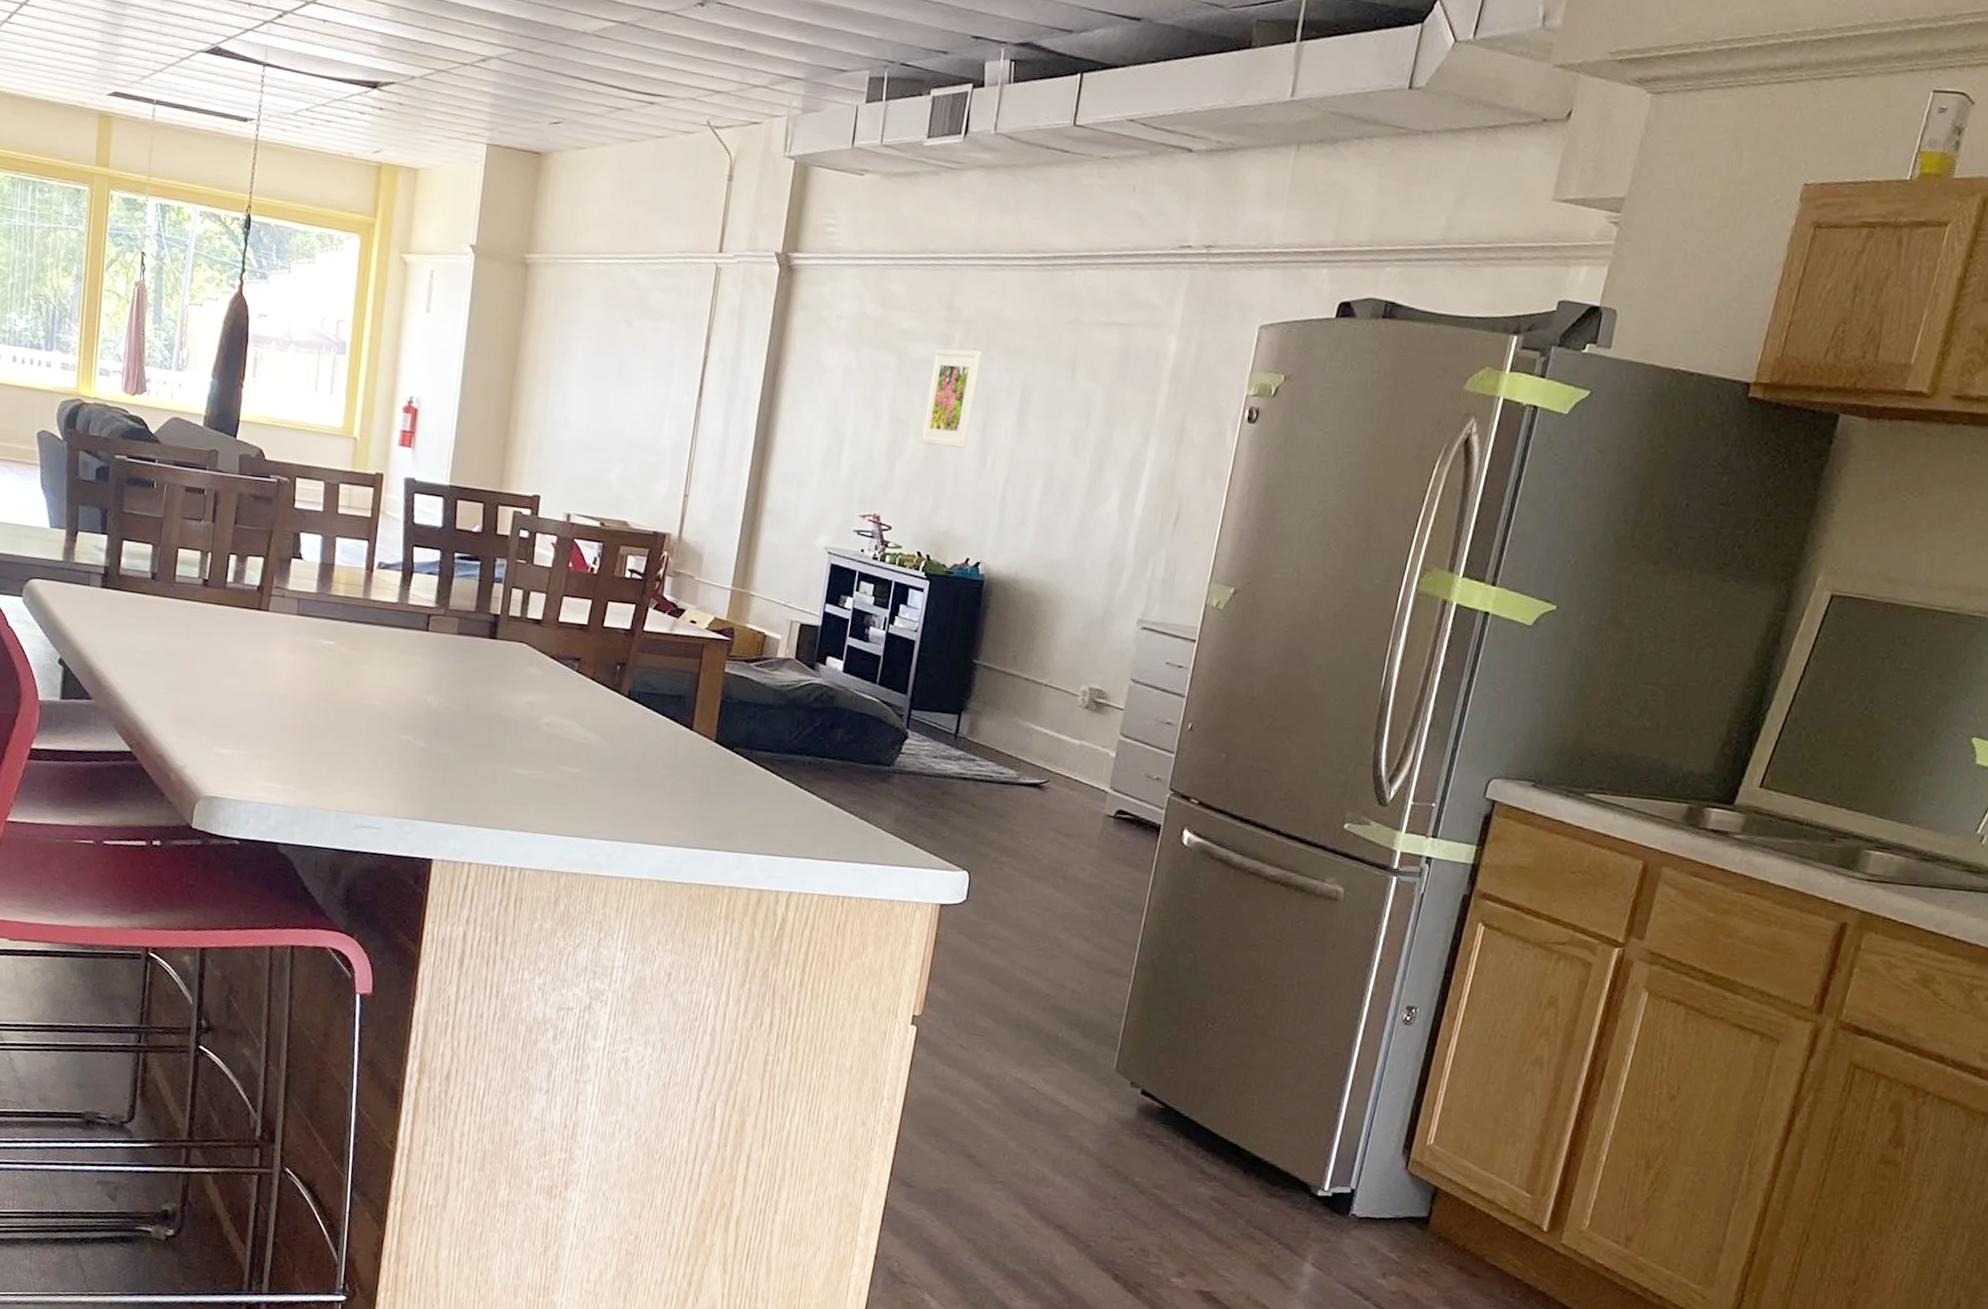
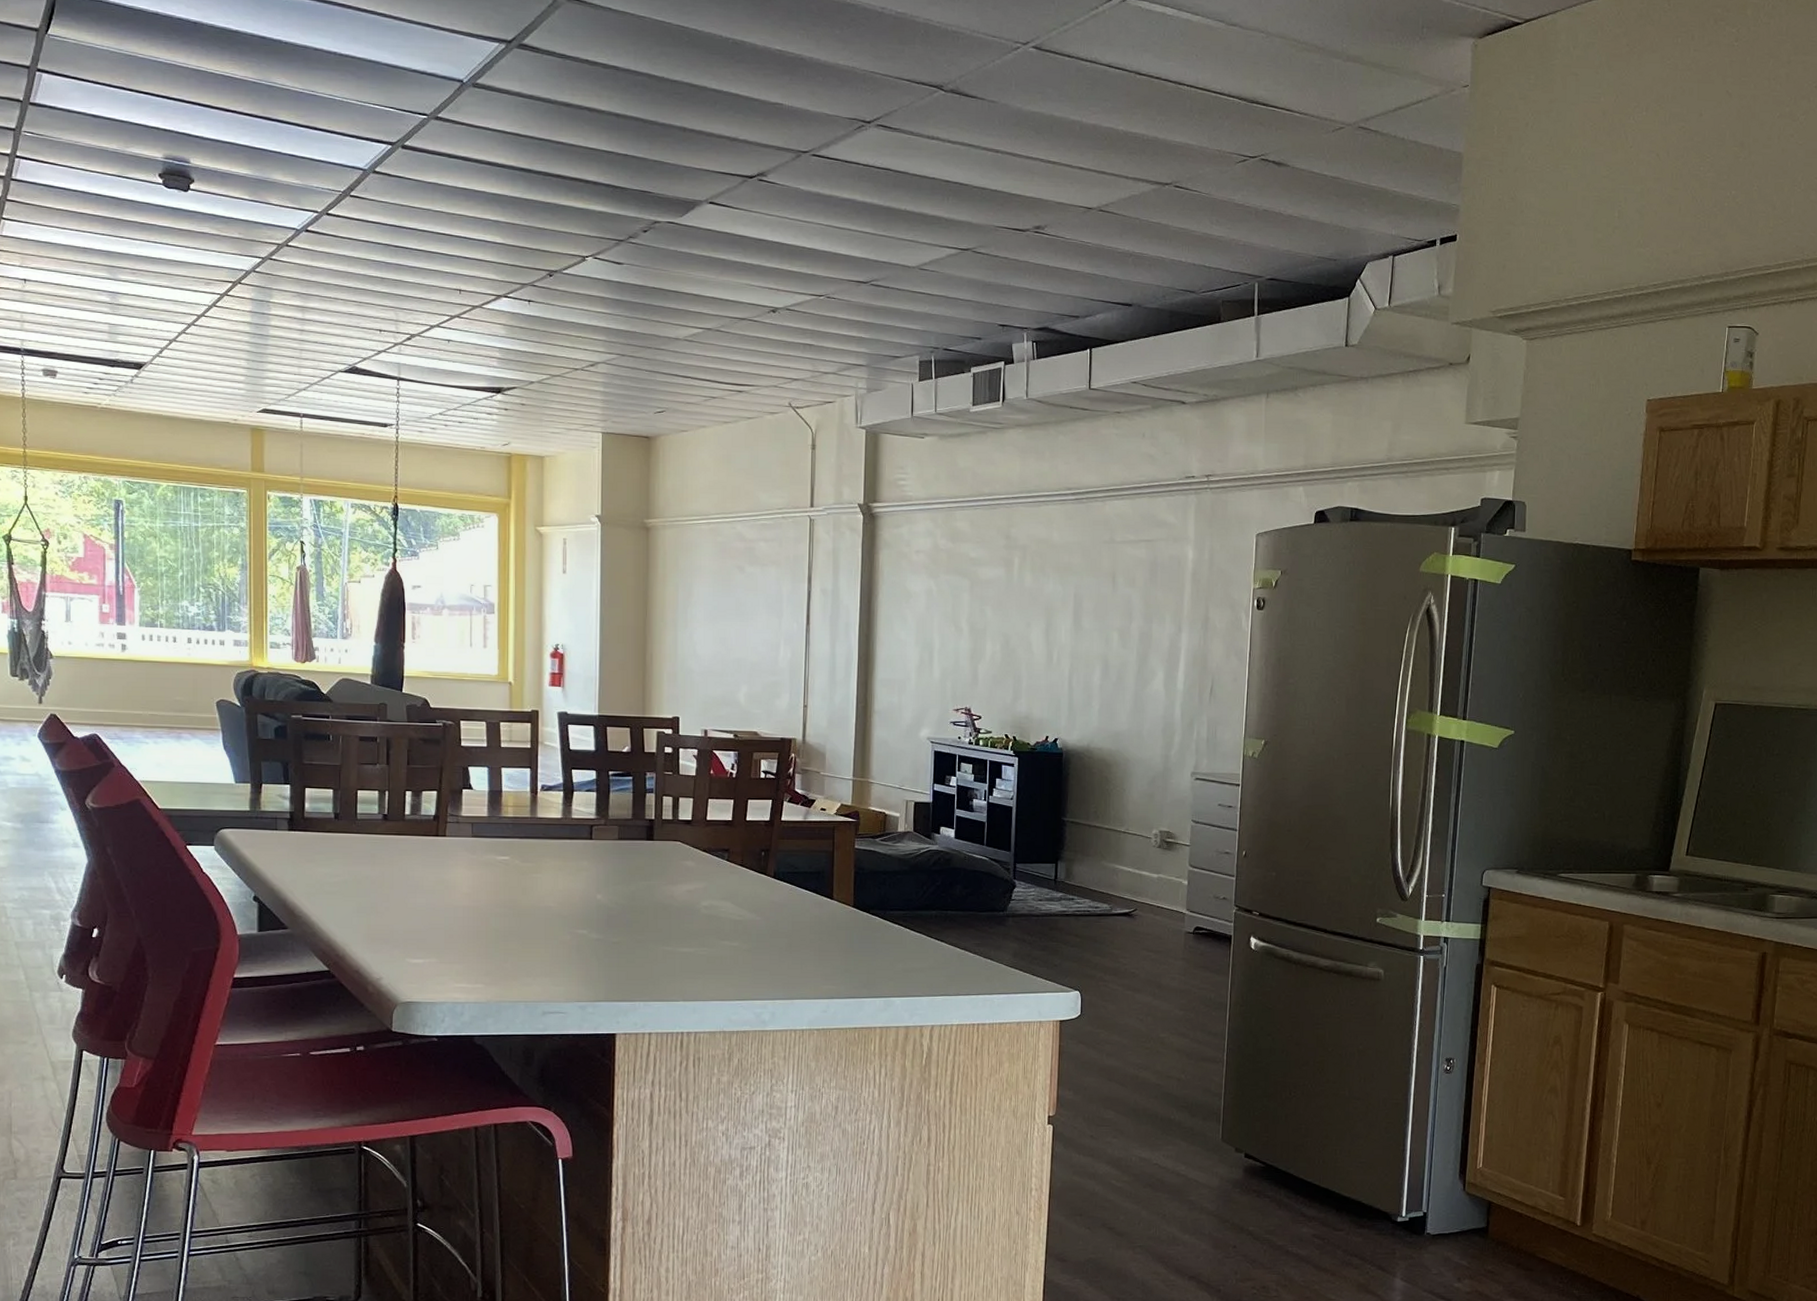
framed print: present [920,348,983,448] -> none [996,570,1039,648]

